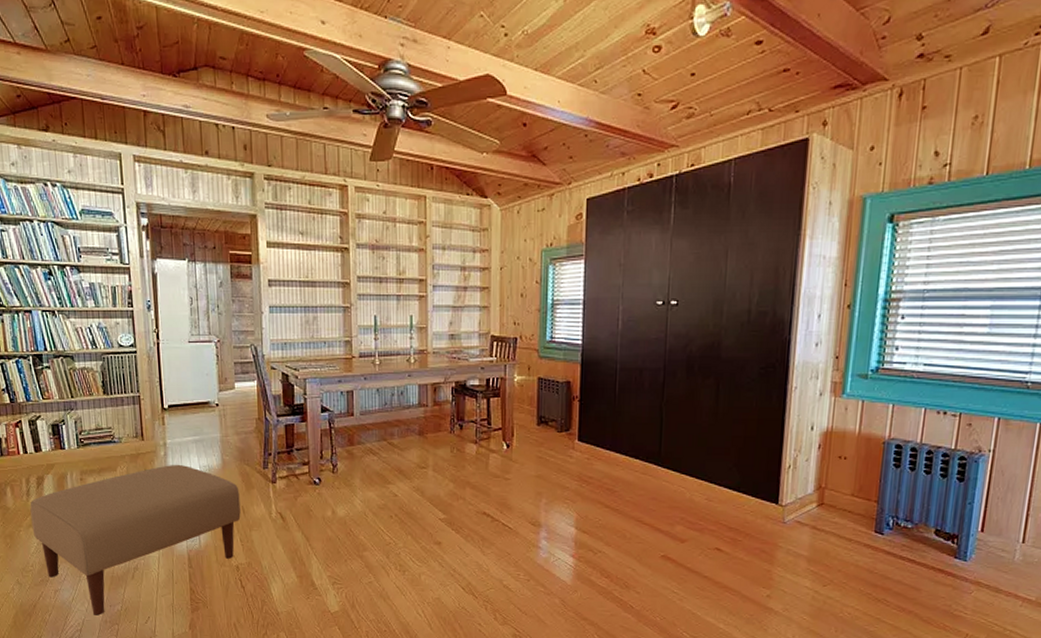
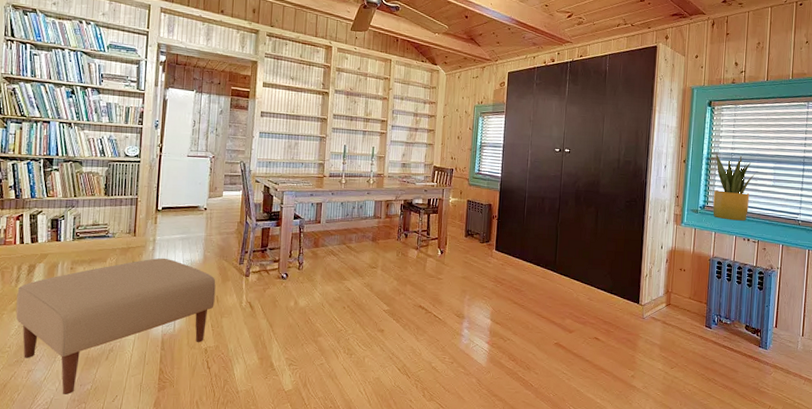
planter: none [890,290,962,387] -> present [713,154,756,221]

